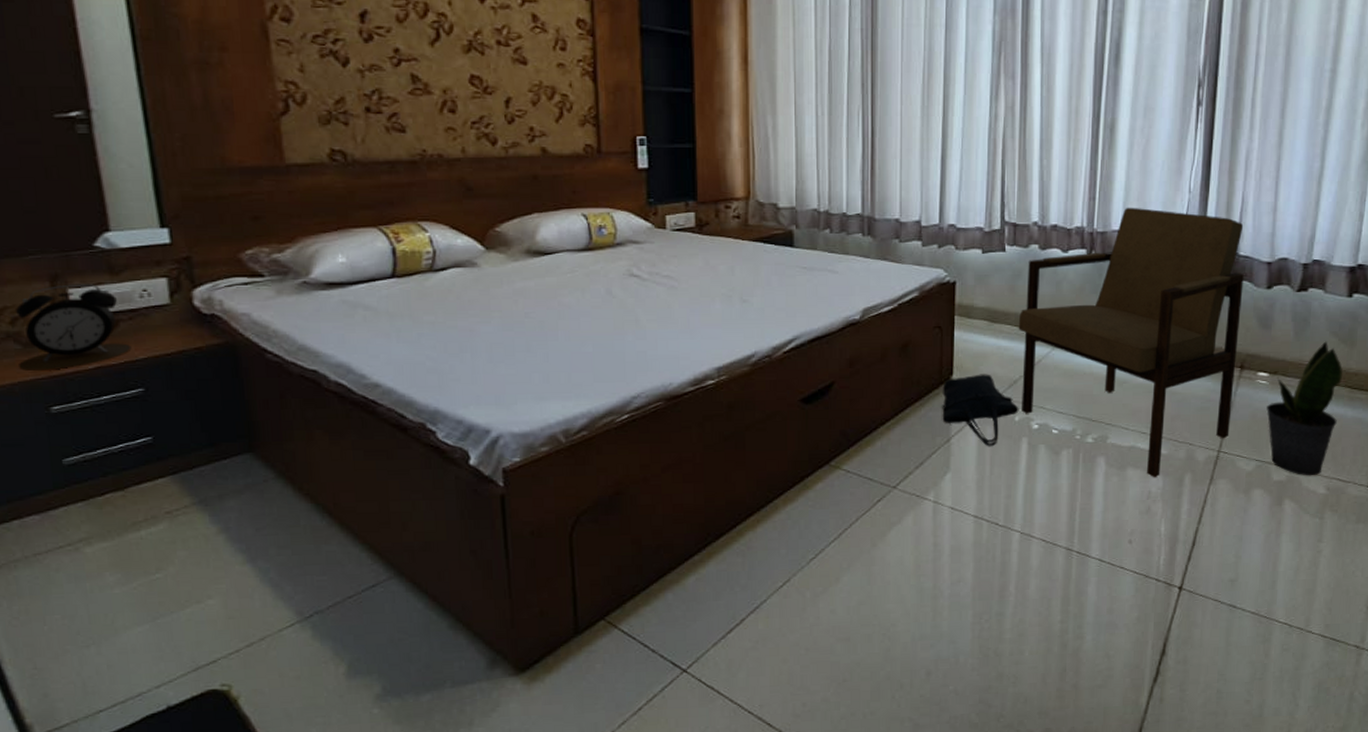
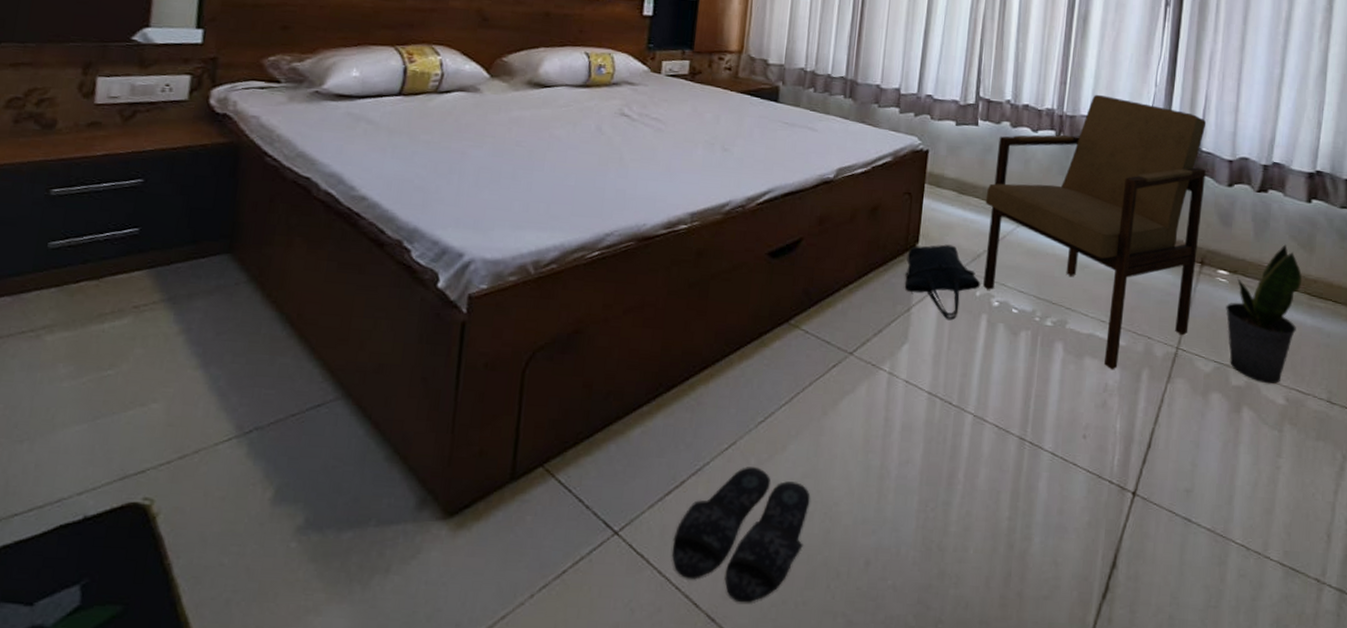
alarm clock: present [16,284,132,372] -> none [32,72,142,154]
slippers: none [740,600,868,719] -> present [671,467,810,603]

